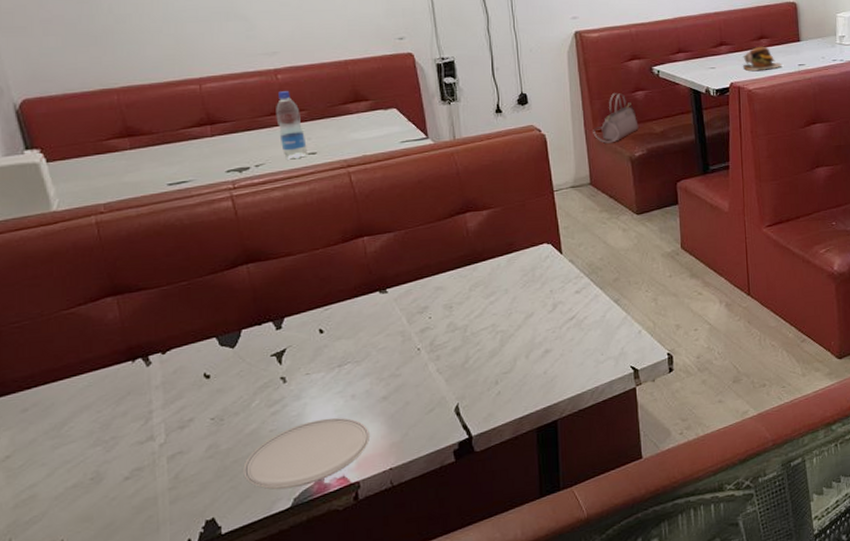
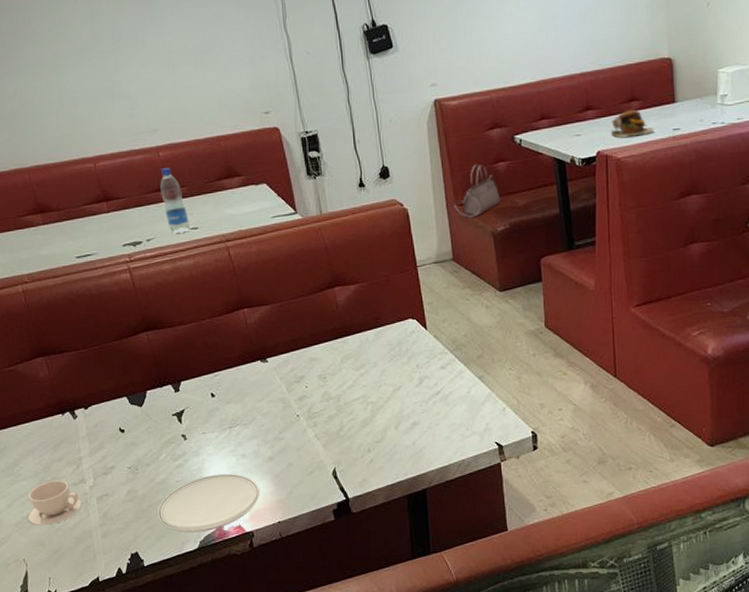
teacup: none [73,438,148,497] -> present [27,480,83,526]

